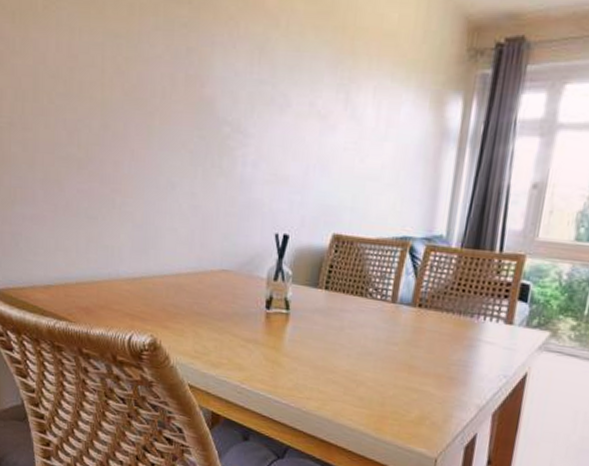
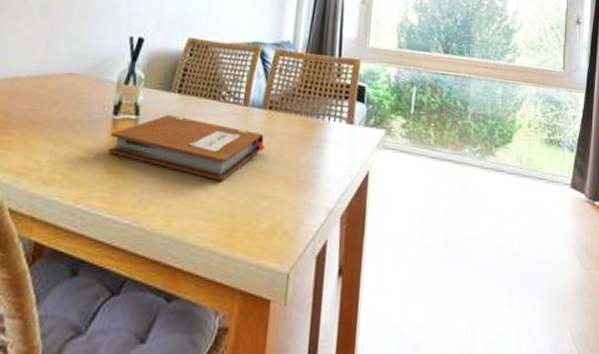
notebook: none [264,310,415,373] -> present [108,115,266,181]

